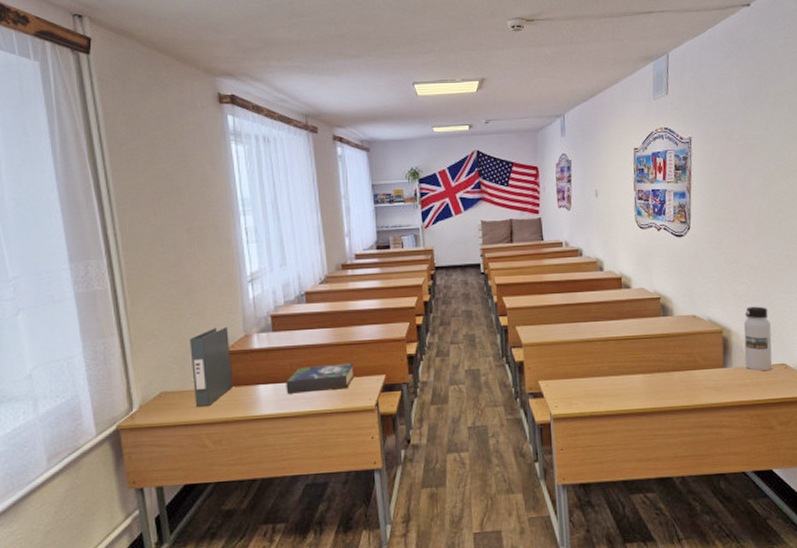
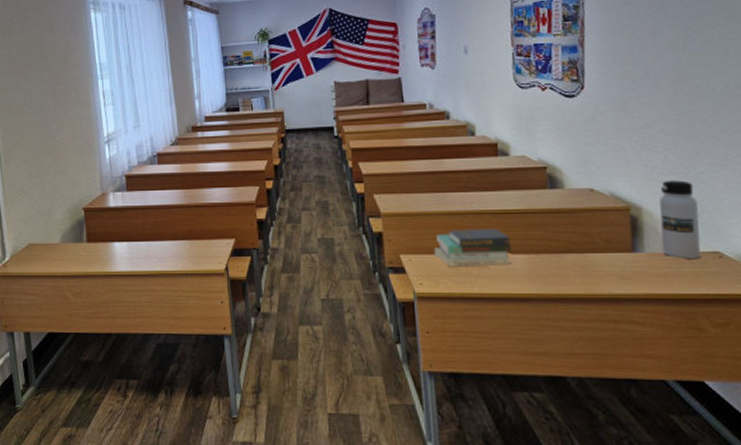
binder: present [190,327,233,408] -> none [54,185,91,261]
book: present [286,362,354,394] -> none [139,225,204,253]
books: none [567,352,632,391] -> present [433,228,512,269]

